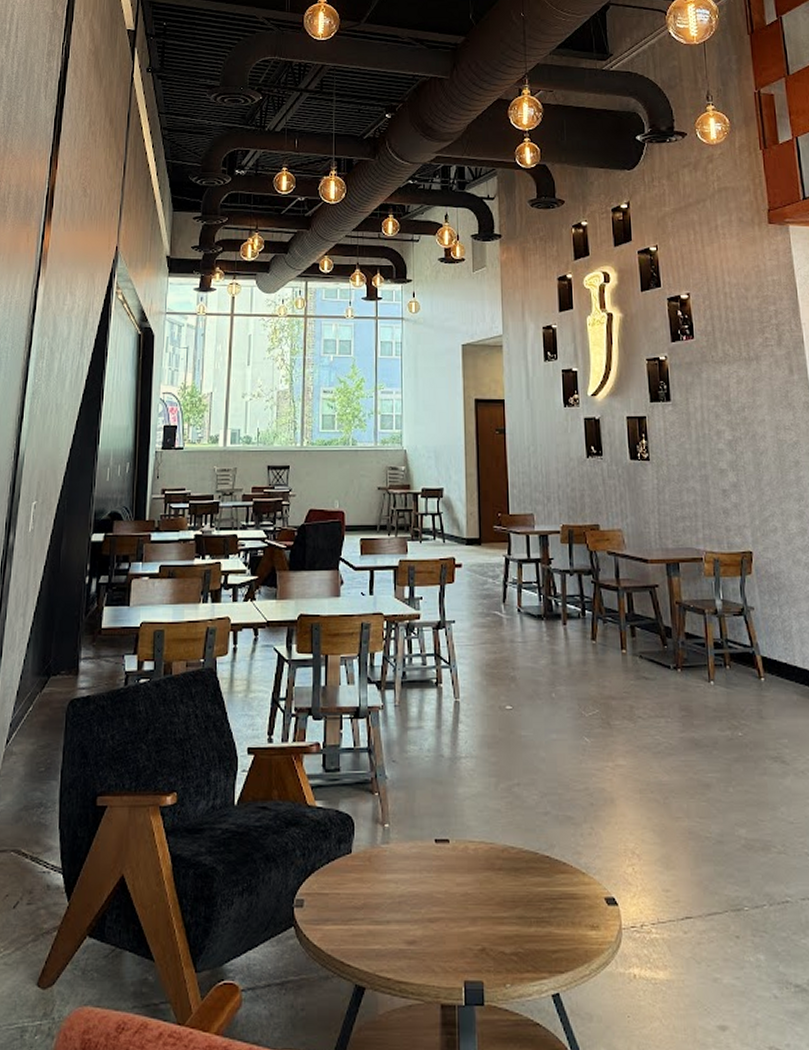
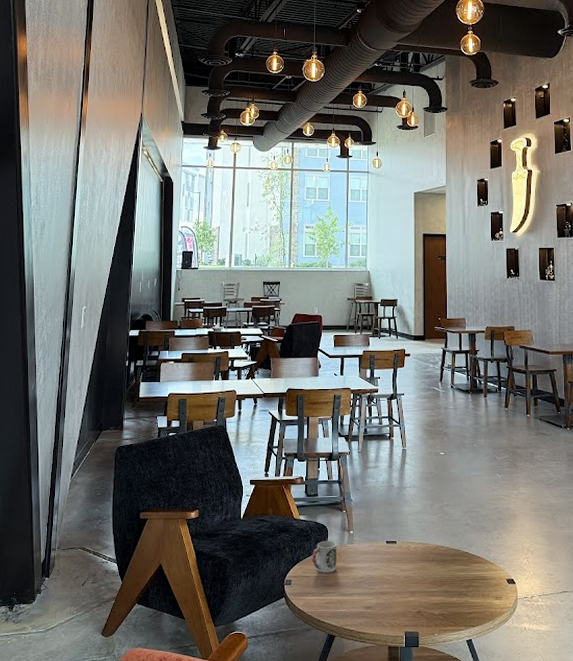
cup: none [331,839,367,888] -> present [311,541,337,573]

